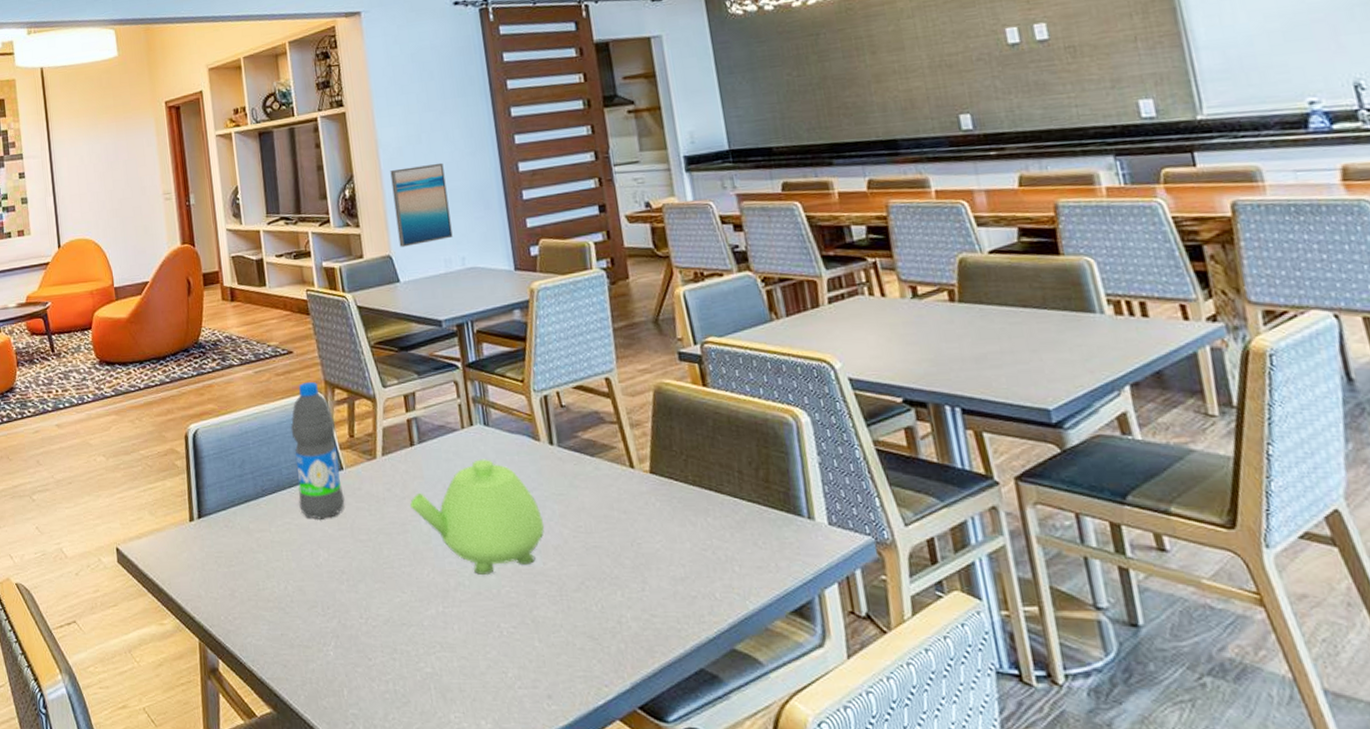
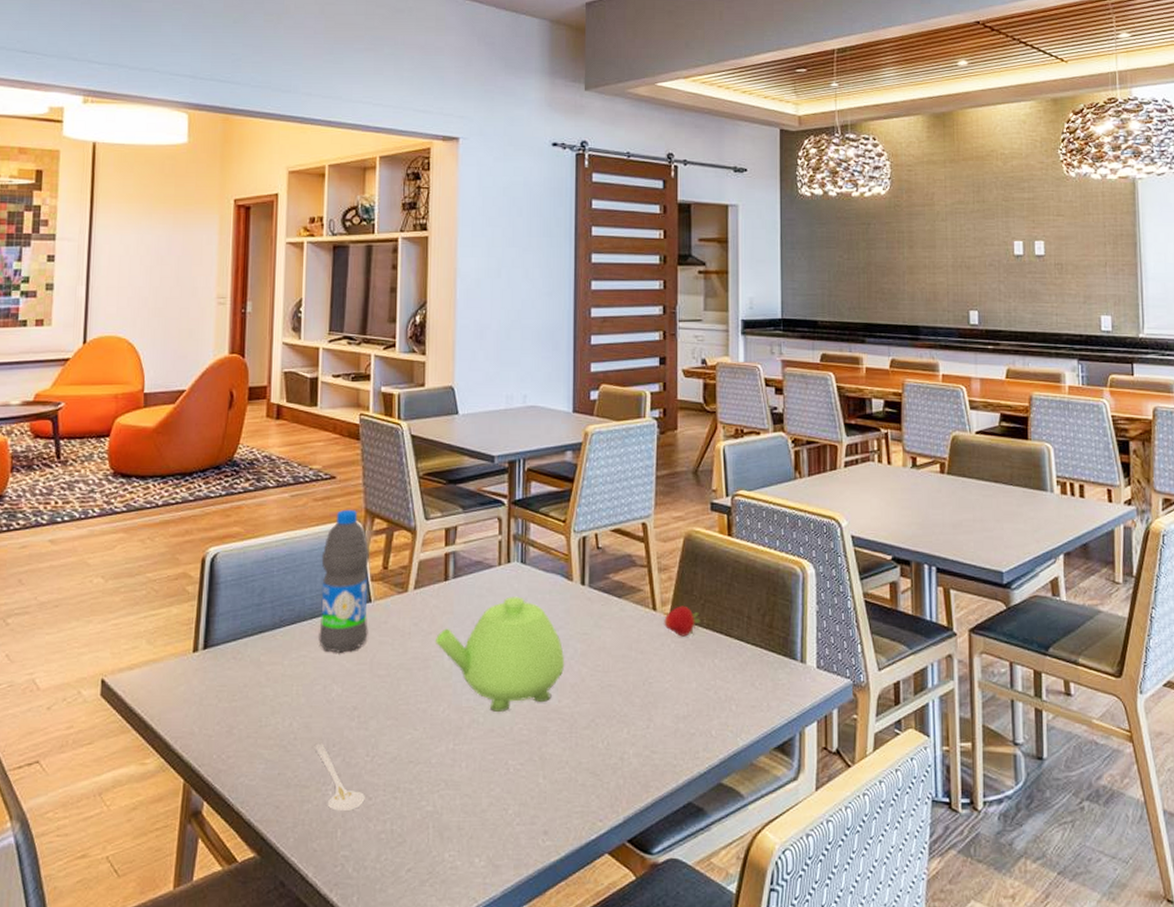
stirrer: none [310,606,365,672] -> present [314,743,365,812]
wall art: present [390,162,453,247] -> none [463,299,519,379]
fruit: none [644,462,686,495] -> present [664,605,701,637]

